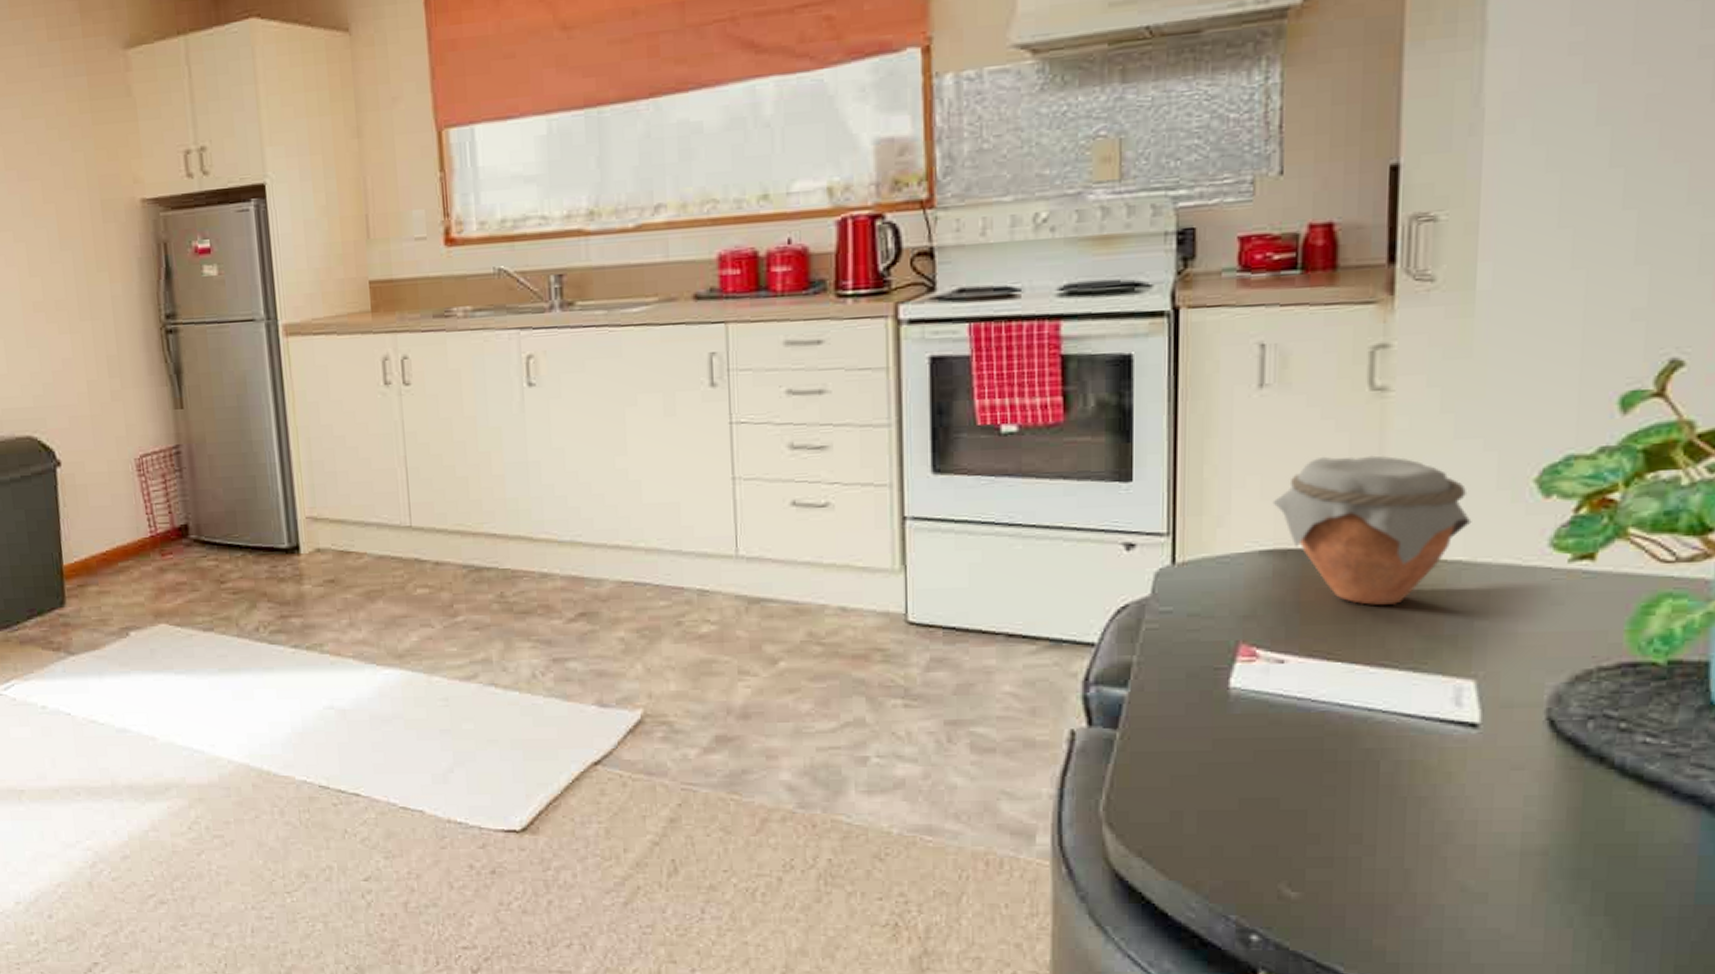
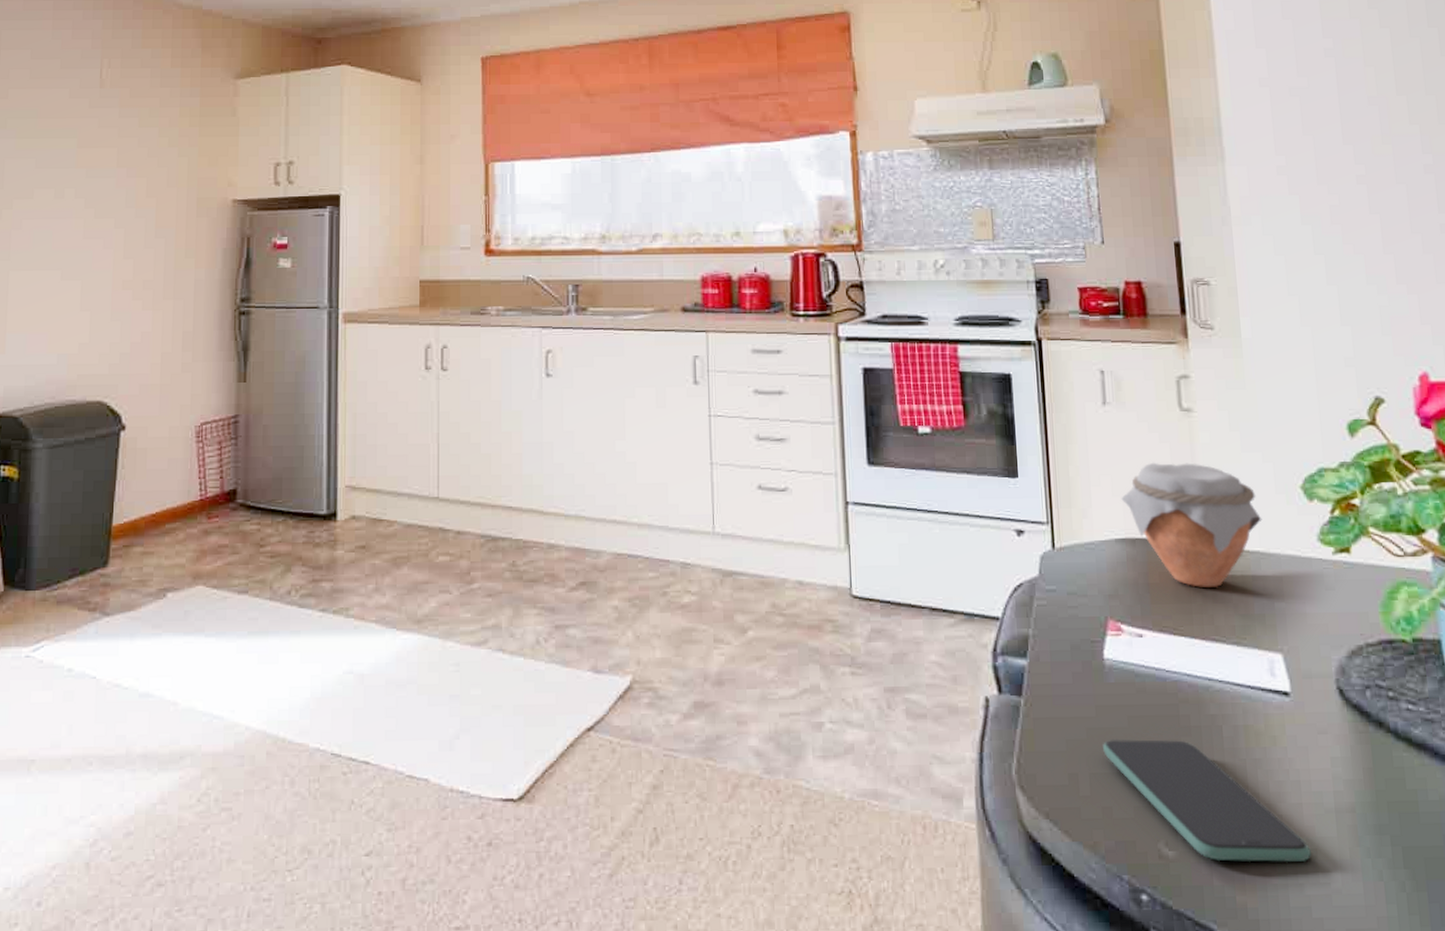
smartphone: none [1218,774,1480,906] -> present [1103,738,1311,862]

